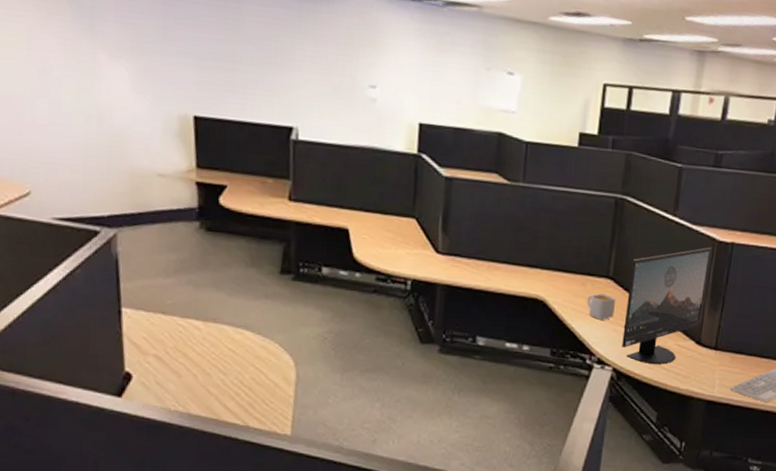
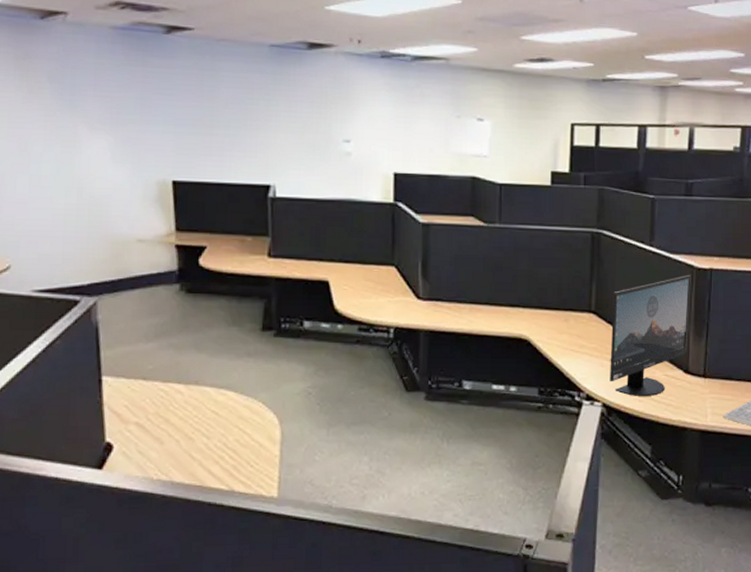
mug: present [587,293,615,320] -> none [571,328,599,355]

